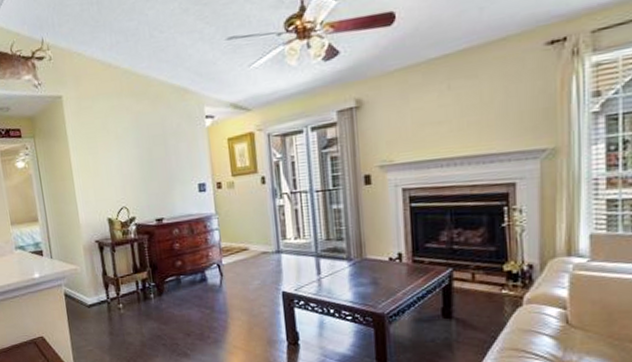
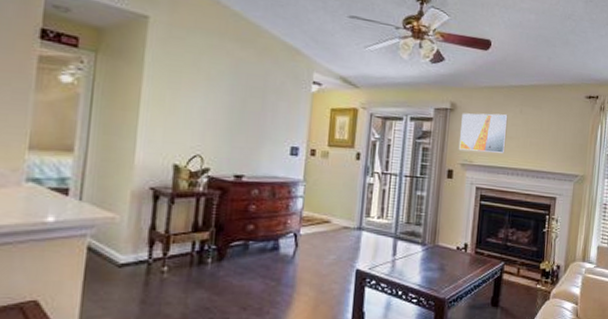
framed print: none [371,96,434,152] -> present [458,113,508,153]

